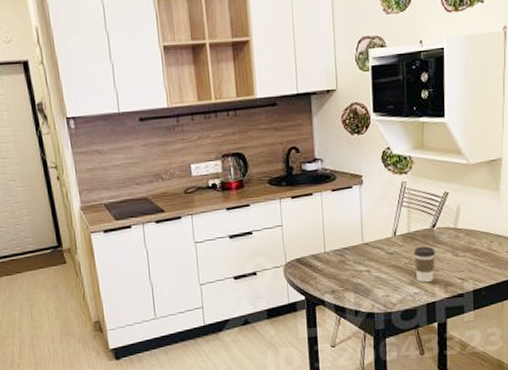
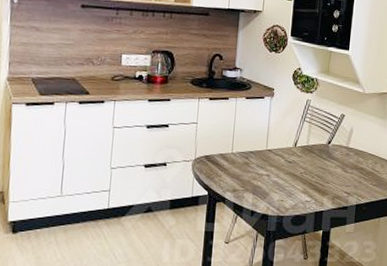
coffee cup: present [413,246,436,283] -> none [309,160,329,193]

